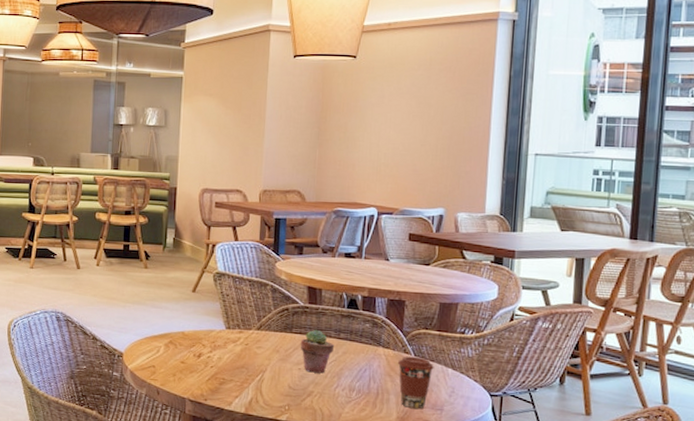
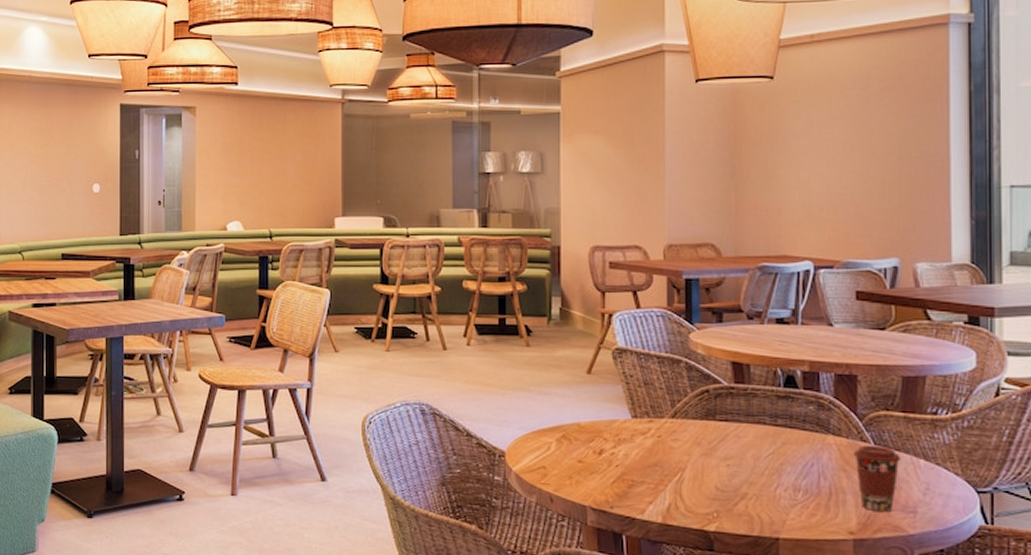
potted succulent: present [300,329,335,373] -> none [727,415,771,470]

